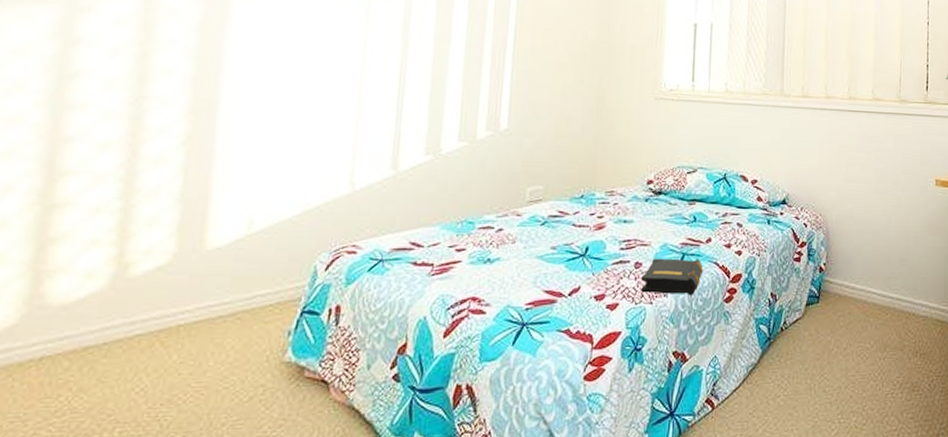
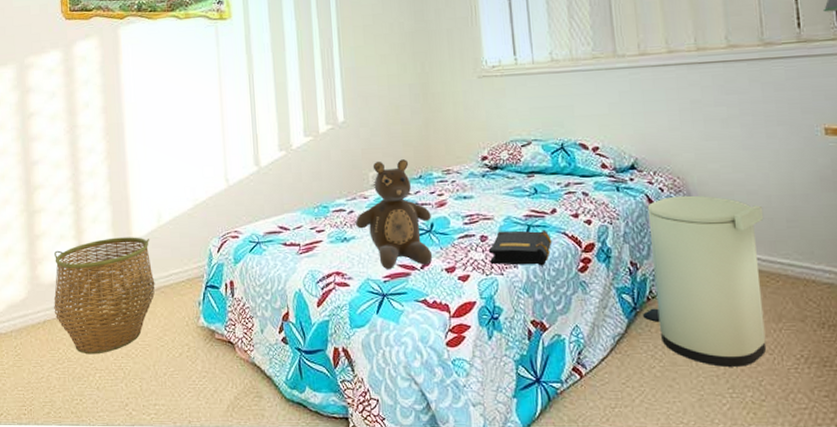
basket: none [61,246,232,401] -> present [53,237,155,353]
teddy bear: none [503,175,588,296] -> present [356,159,433,270]
pedal bin: none [776,232,884,394] -> present [643,195,766,367]

